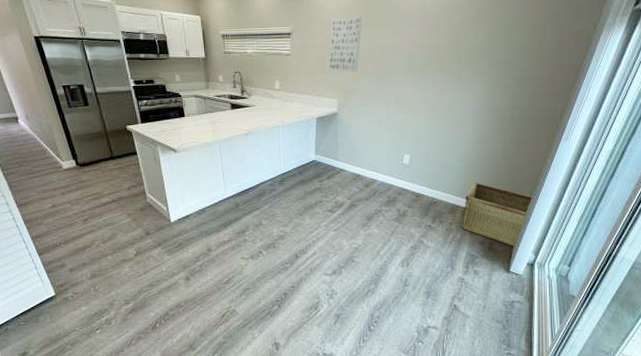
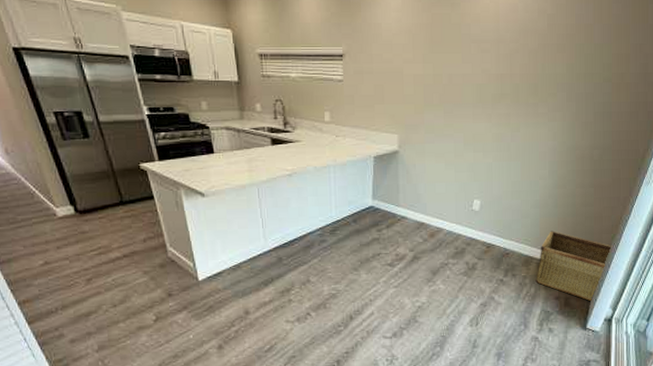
wall art: present [328,17,362,73] -> none [388,38,427,104]

